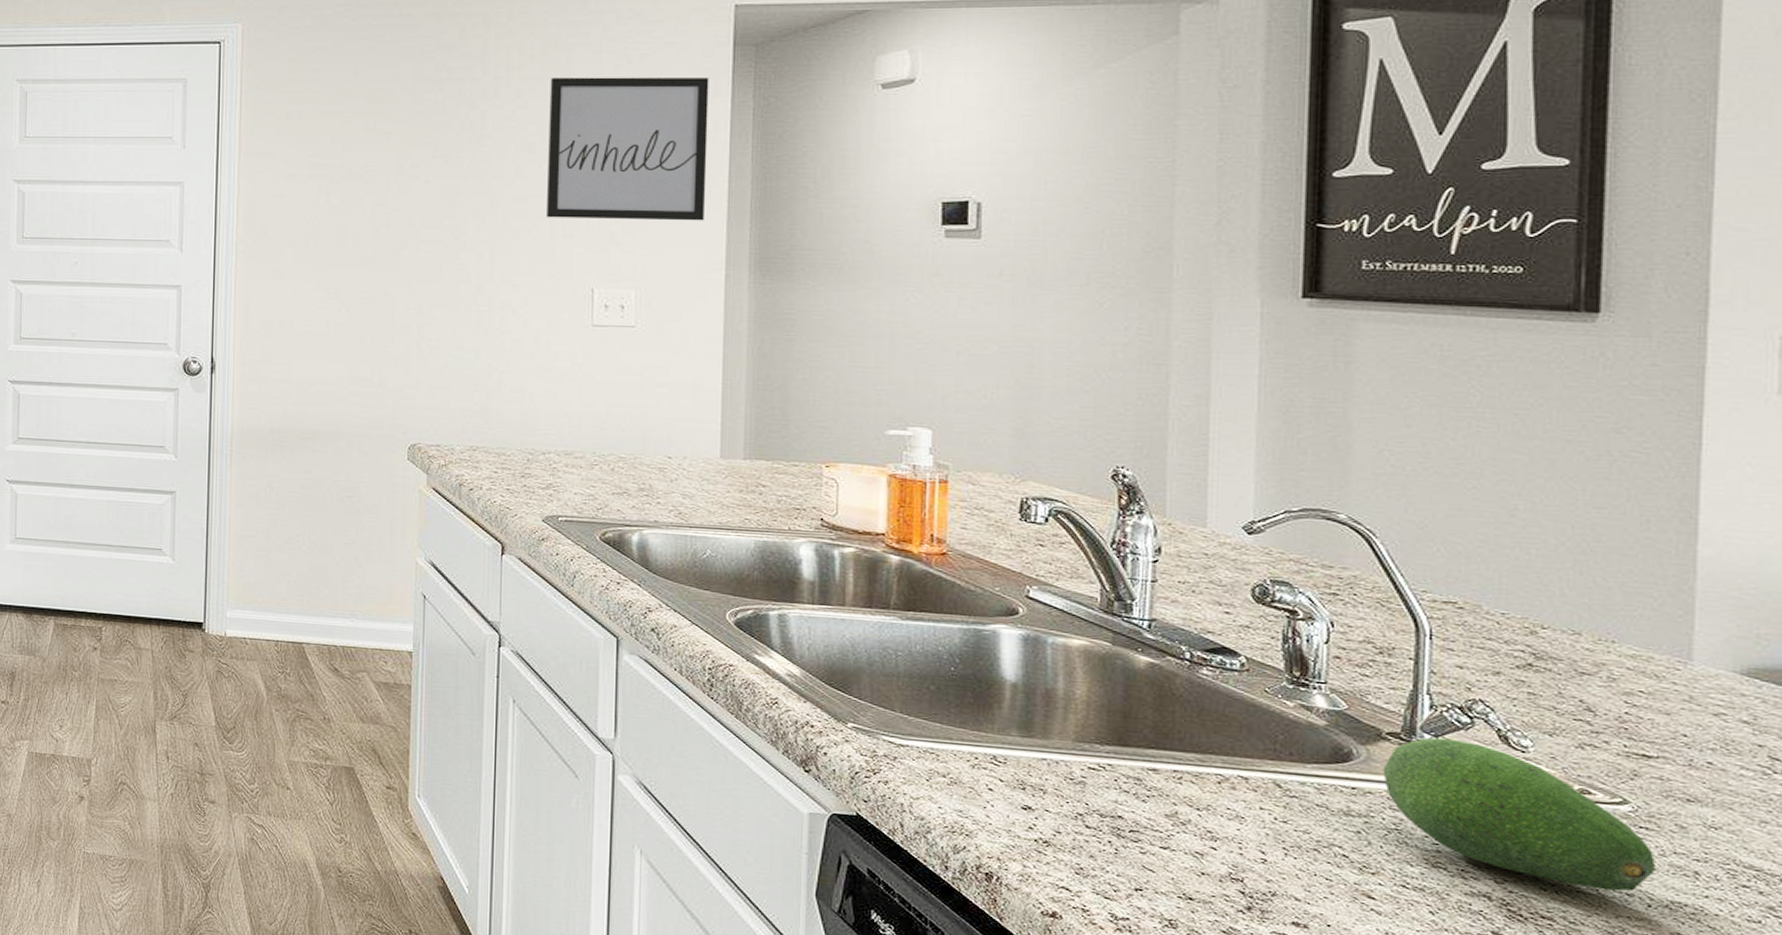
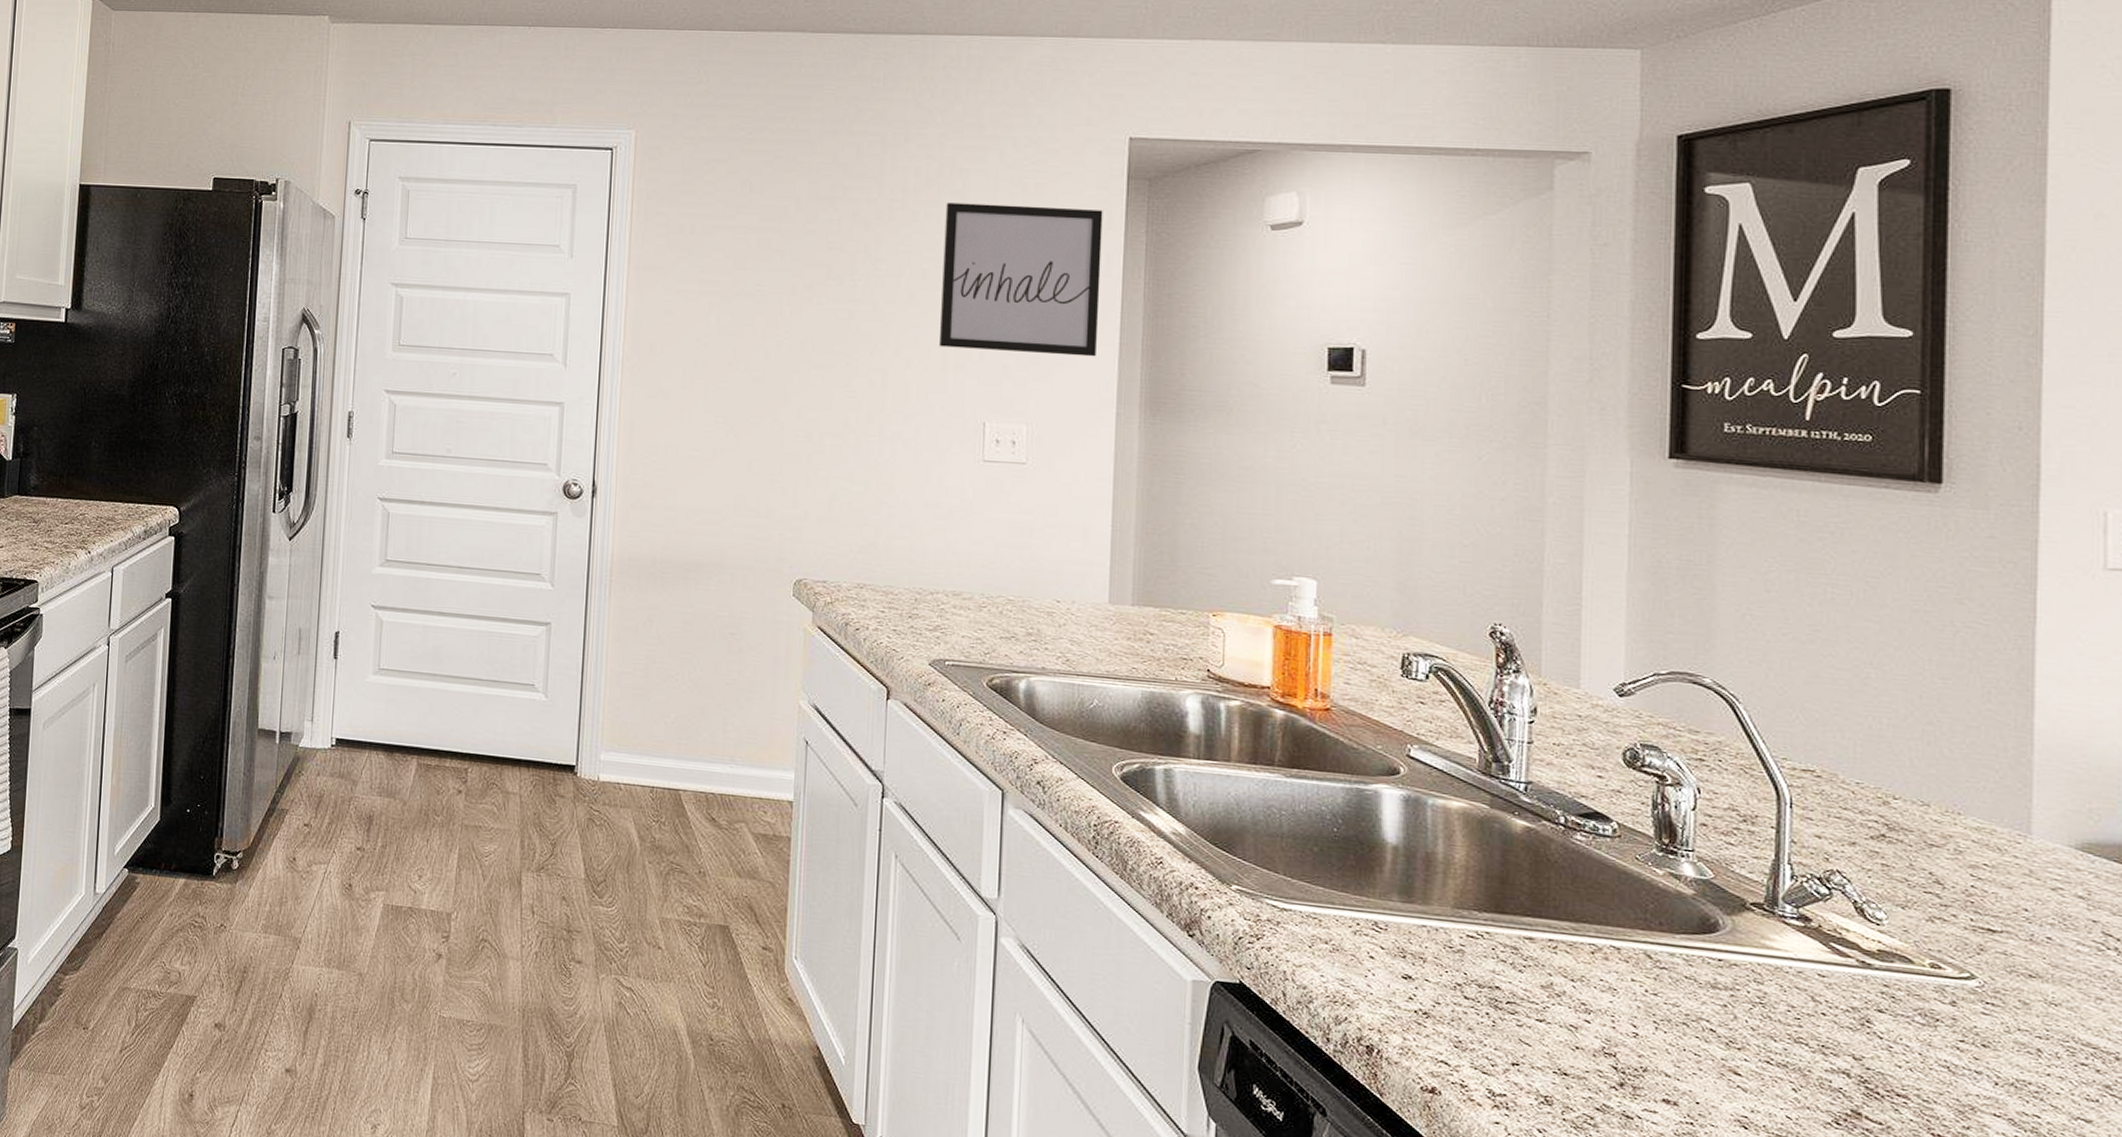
fruit: present [1383,737,1657,892] -> none [1747,908,2003,1069]

